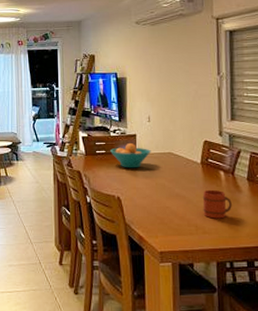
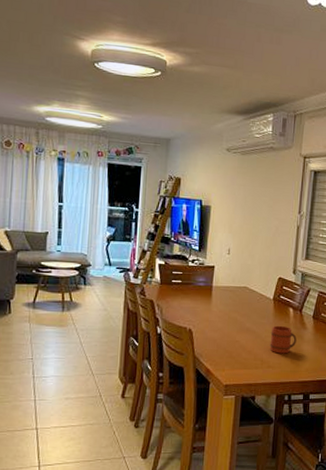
fruit bowl: present [110,143,151,168] -> none [187,275,228,301]

